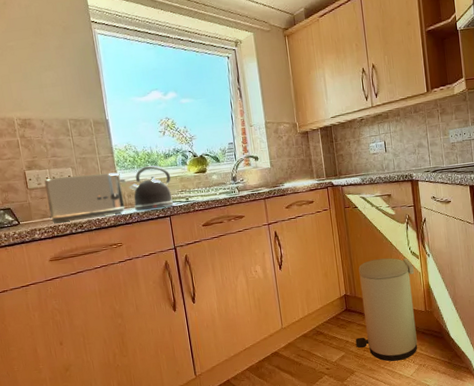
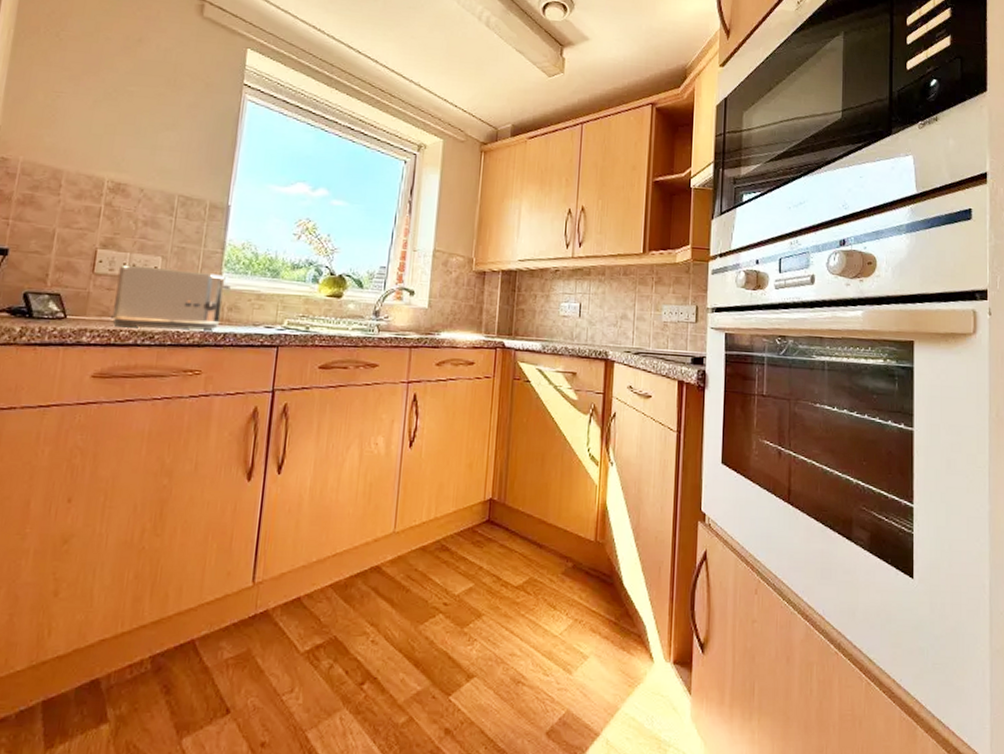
kettle: present [128,165,176,211] -> none [232,274,294,334]
pedal bin: present [355,258,418,362] -> none [491,456,589,609]

